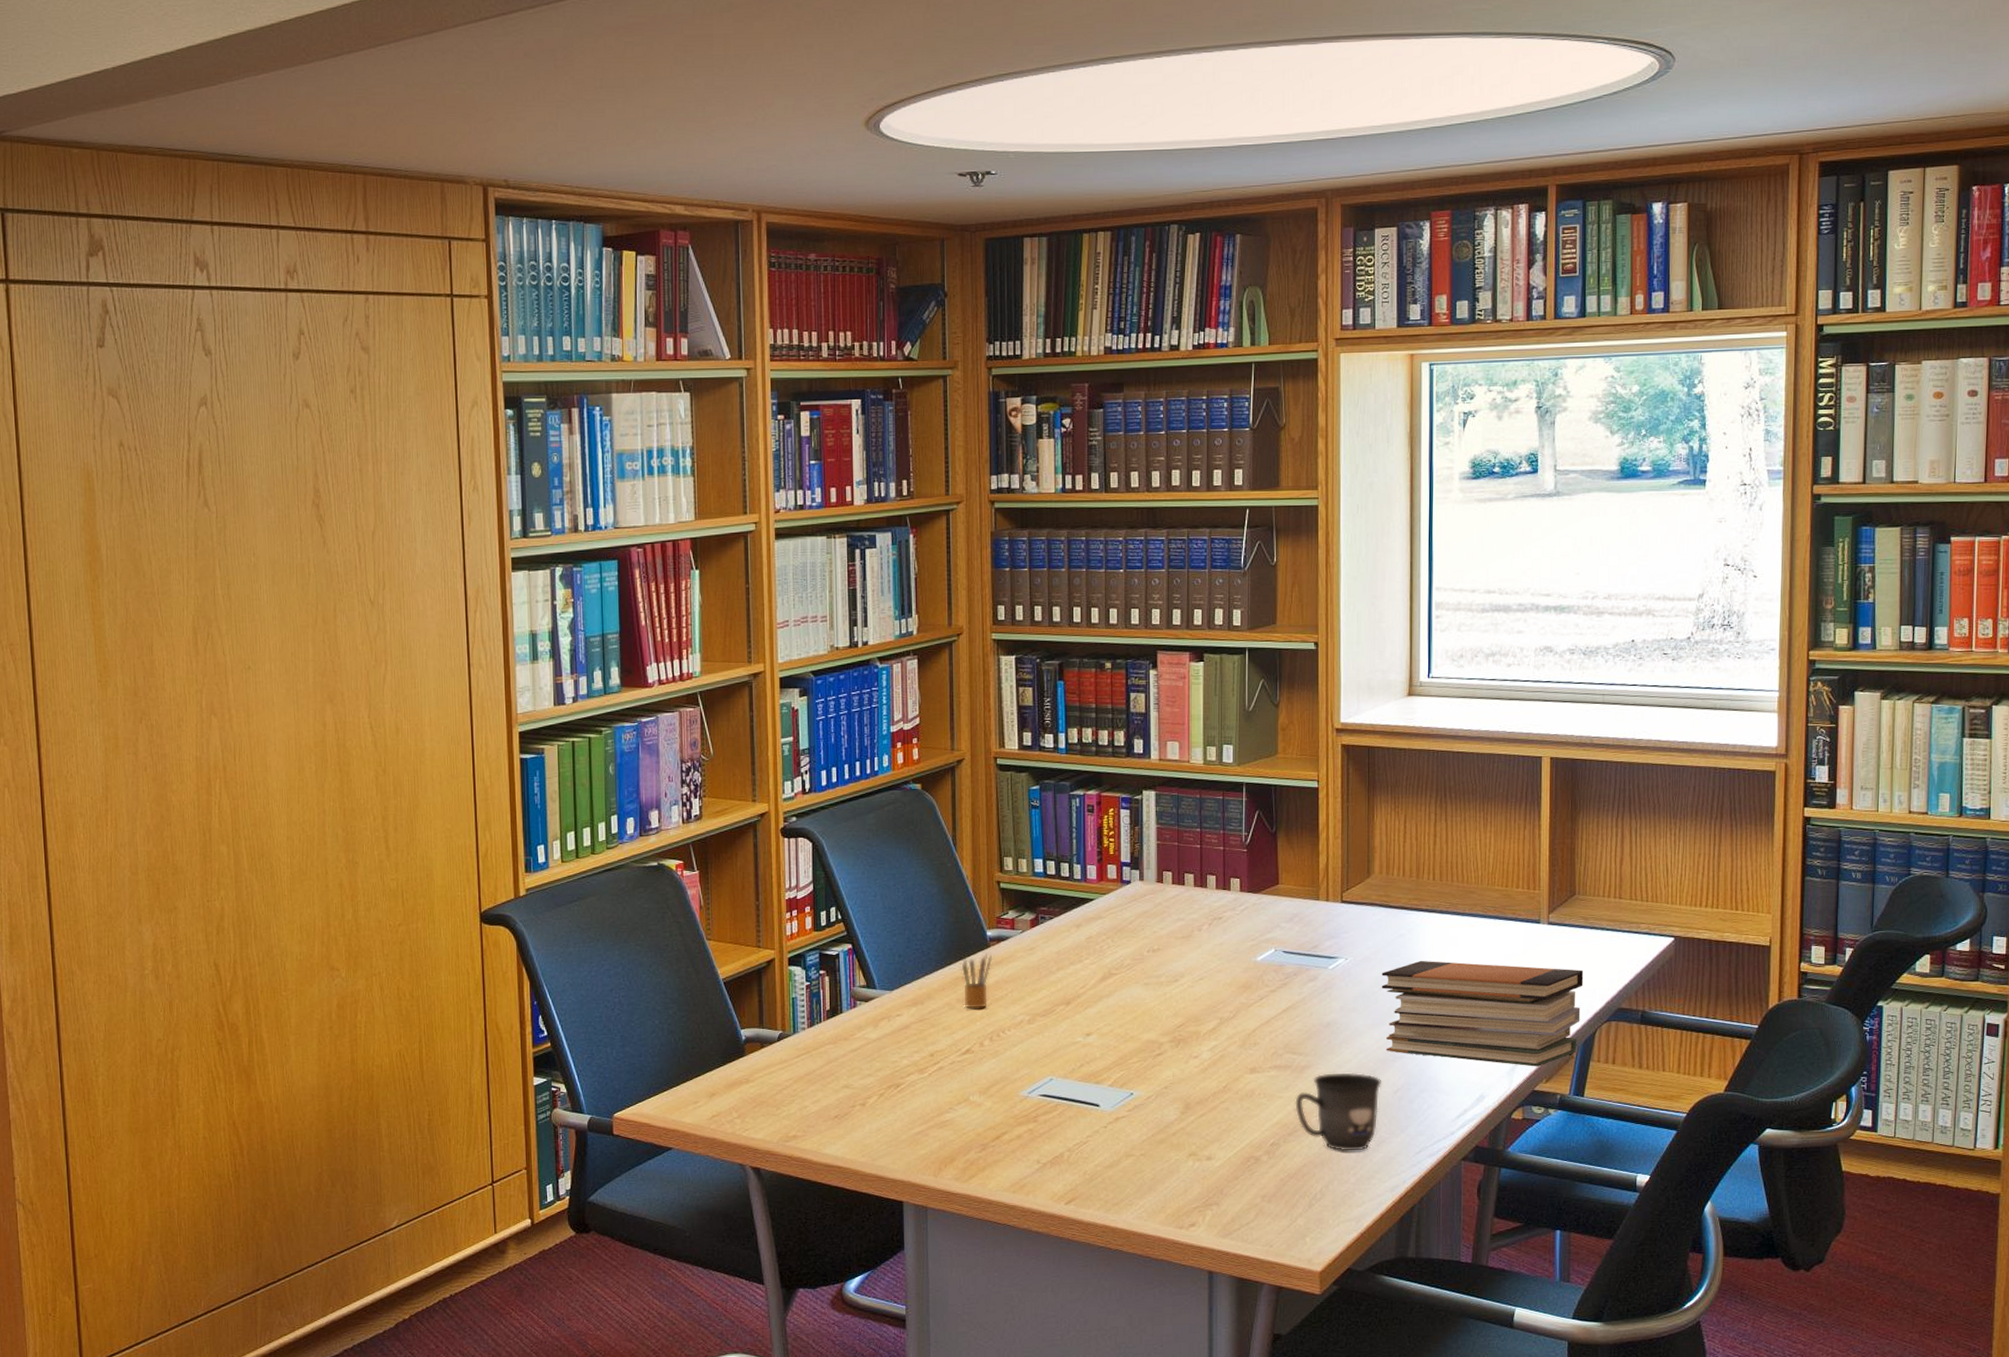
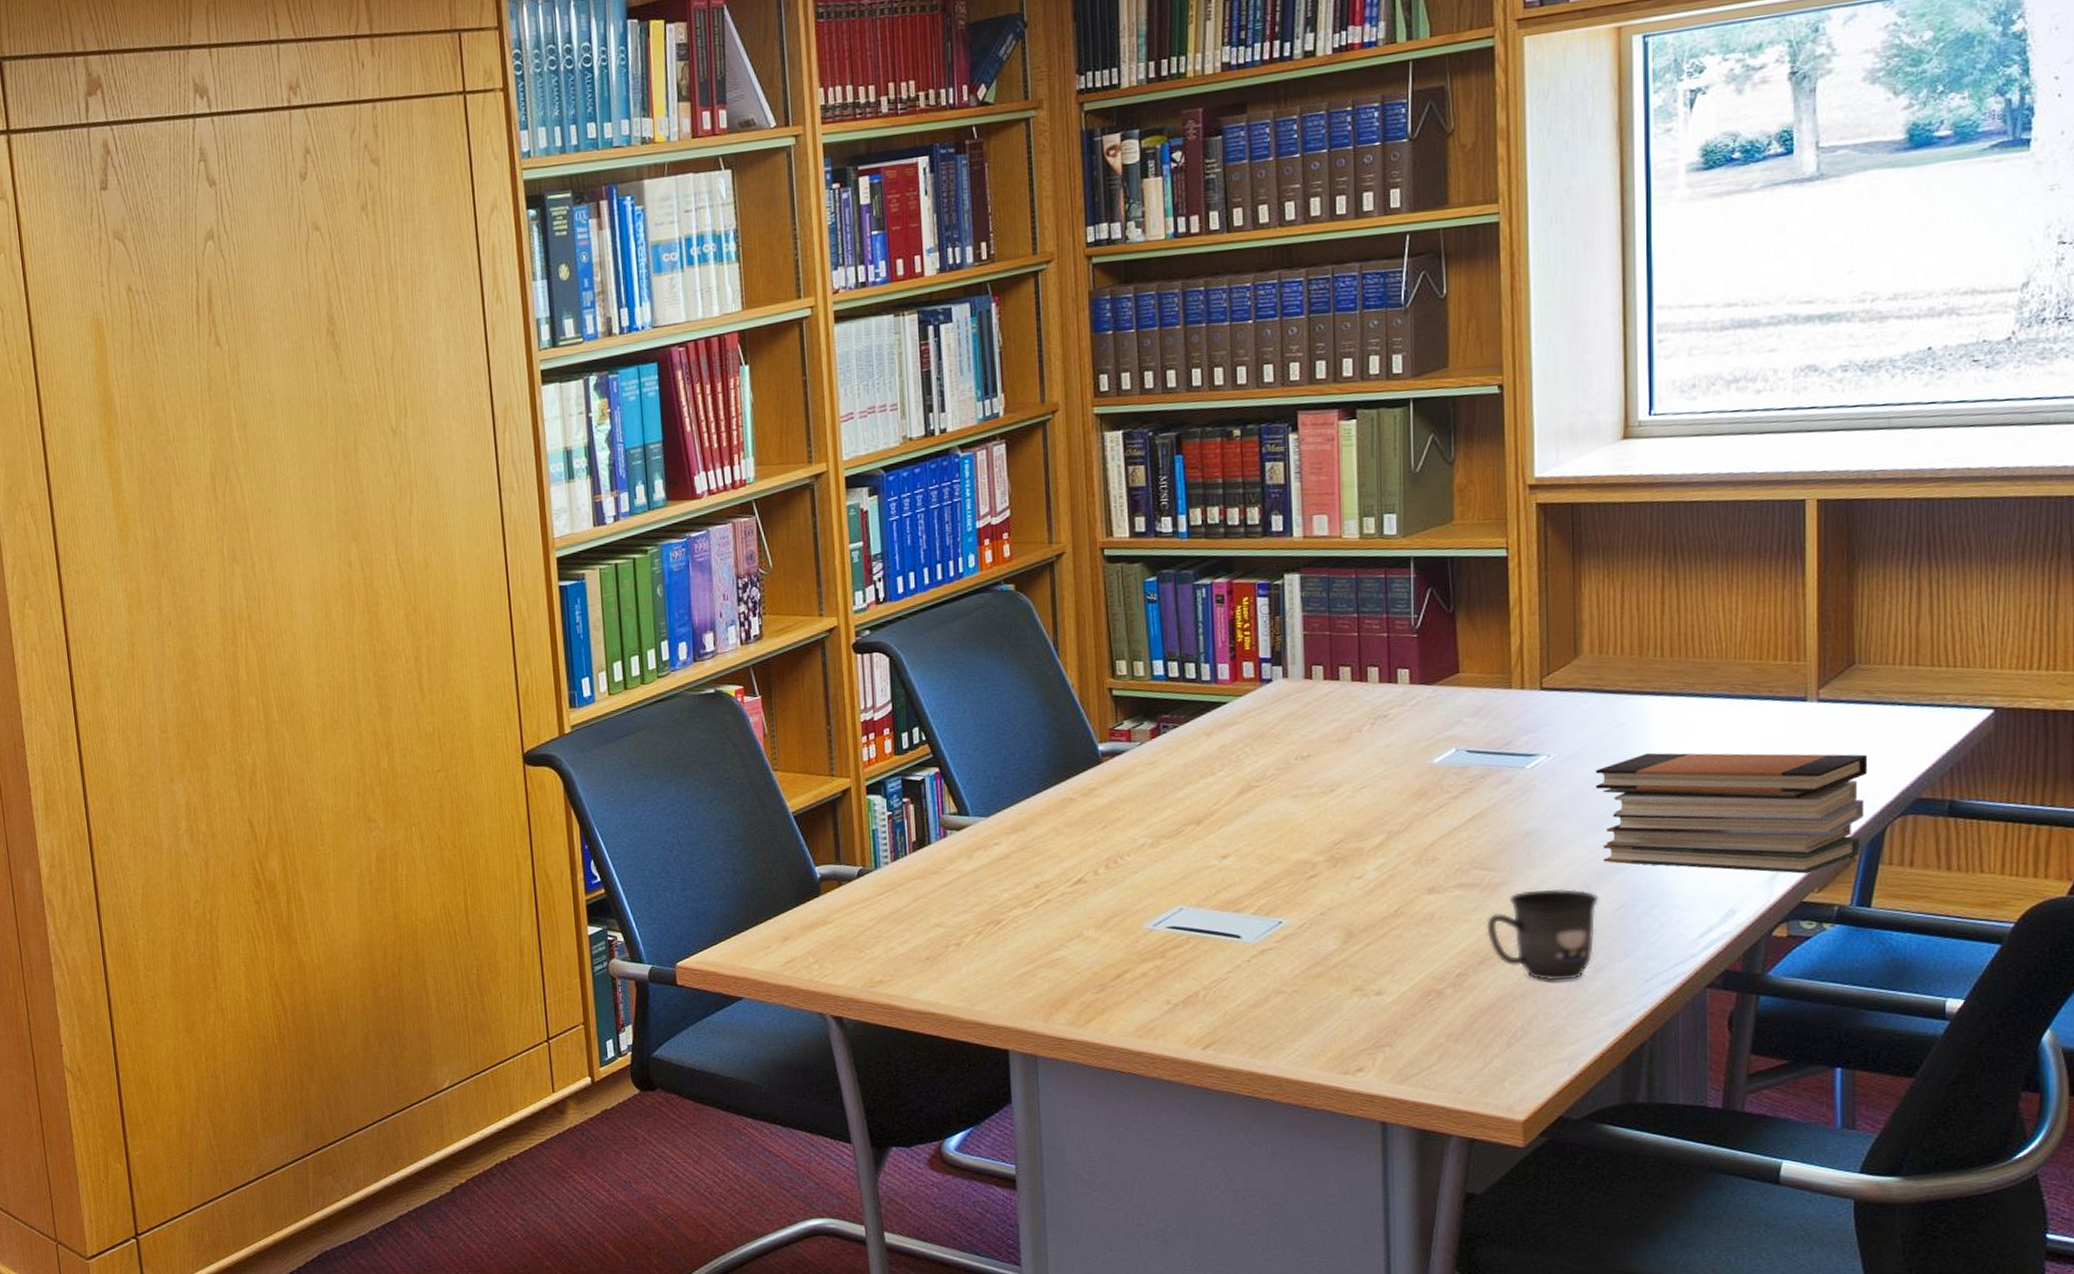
pencil box: present [961,953,993,1009] -> none [1069,769,1107,833]

